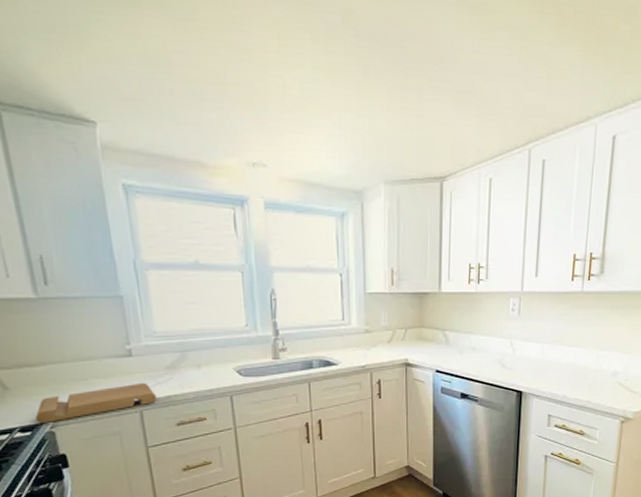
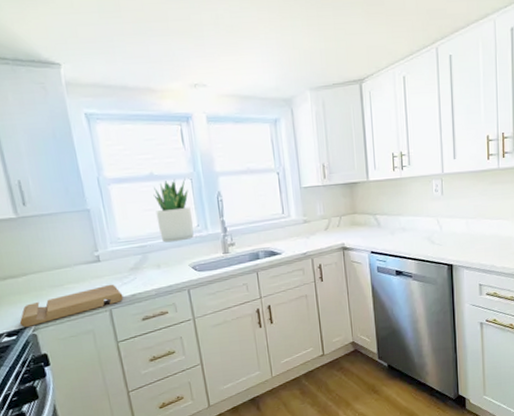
planter: none [198,270,242,341] -> present [153,178,194,243]

